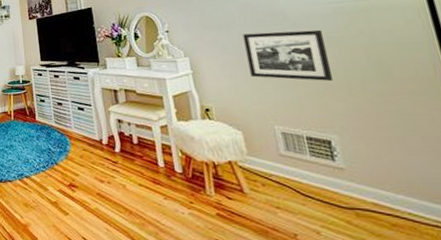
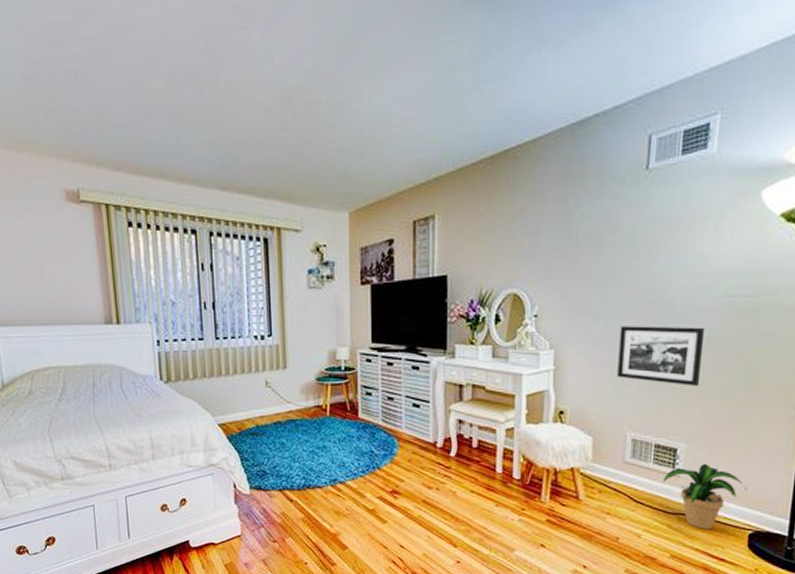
potted plant: none [326,154,423,227] -> present [663,463,747,529]

